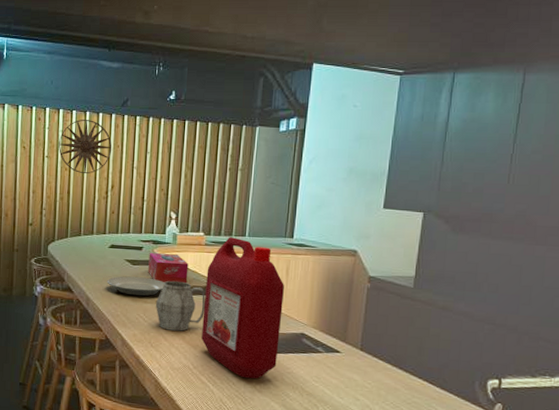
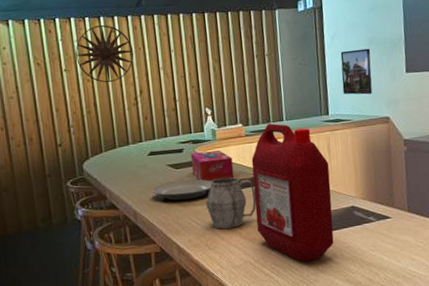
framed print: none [312,177,349,224] -> present [340,48,373,95]

